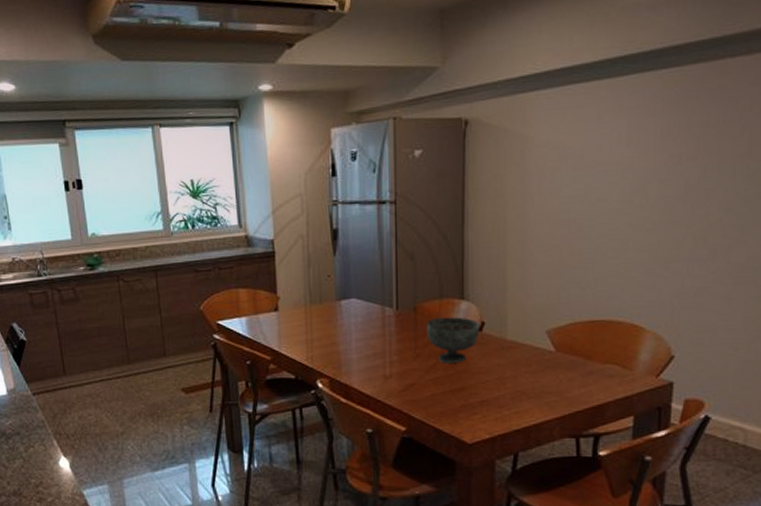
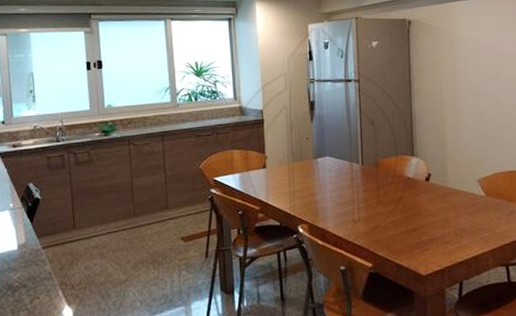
bowl: present [426,317,480,364] -> none [386,170,428,209]

